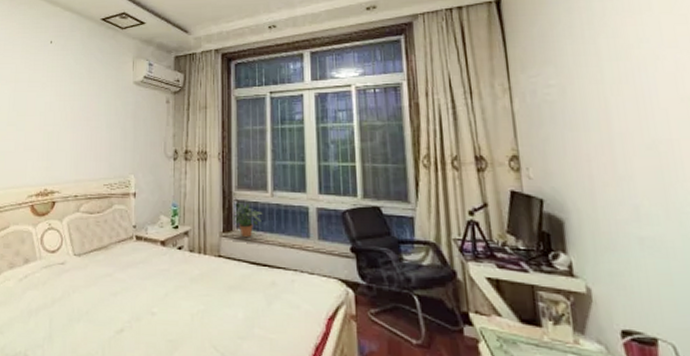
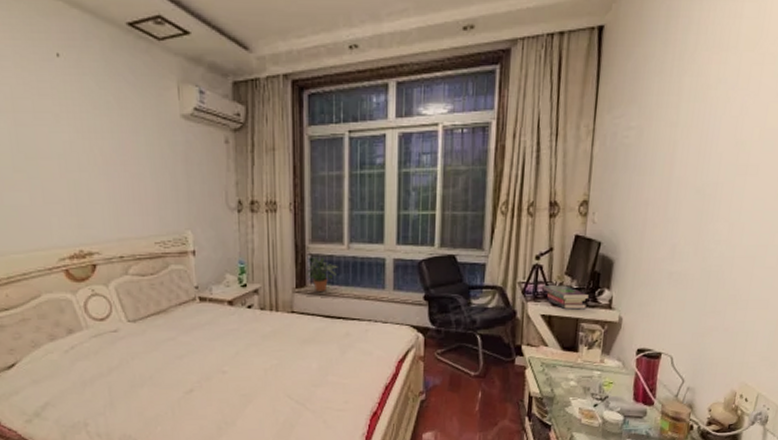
books: none [483,244,541,275] -> present [542,285,589,310]

